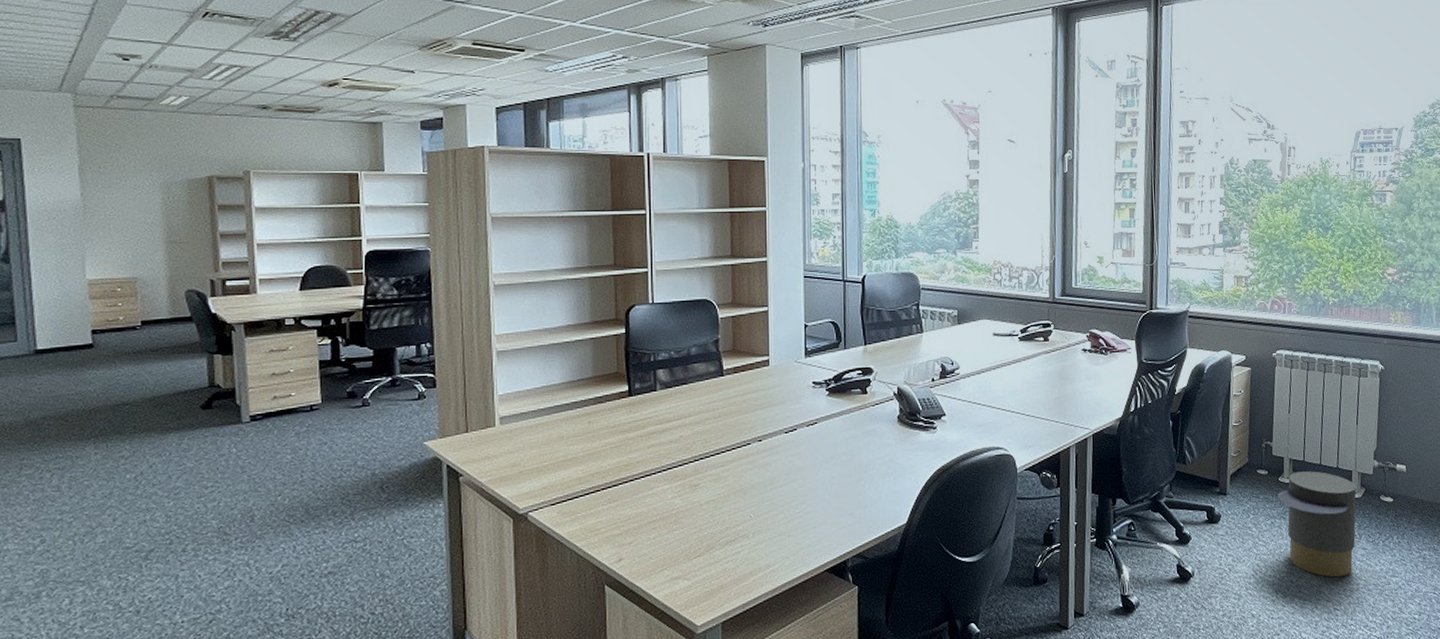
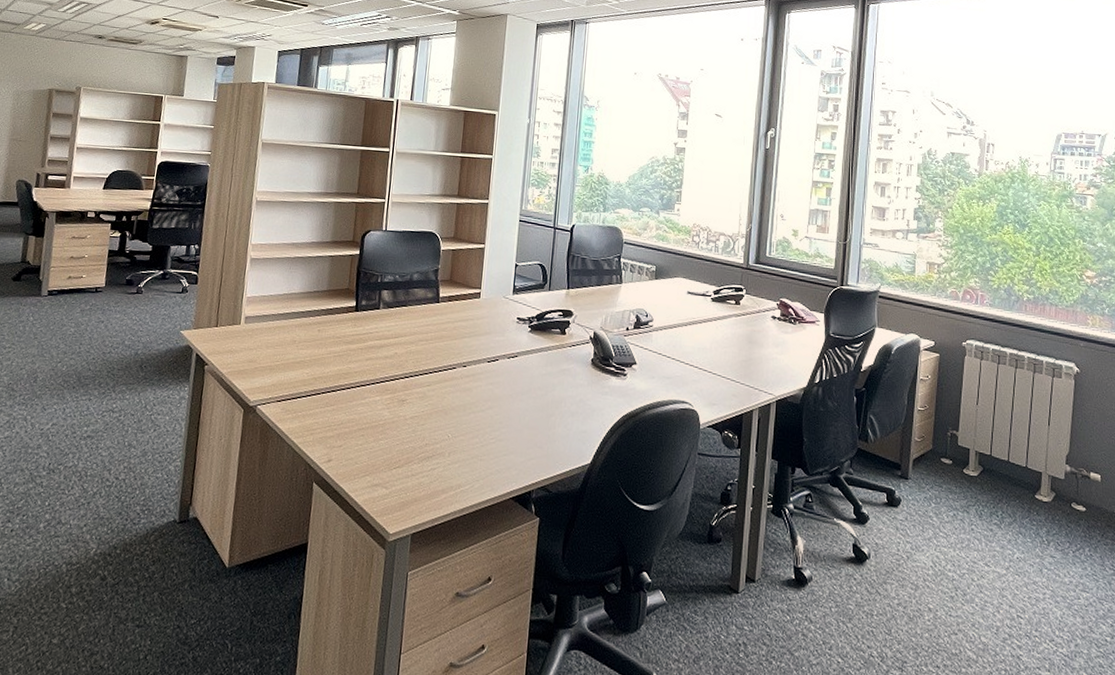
trash can: present [1277,471,1357,578] -> none [961,465,1046,583]

